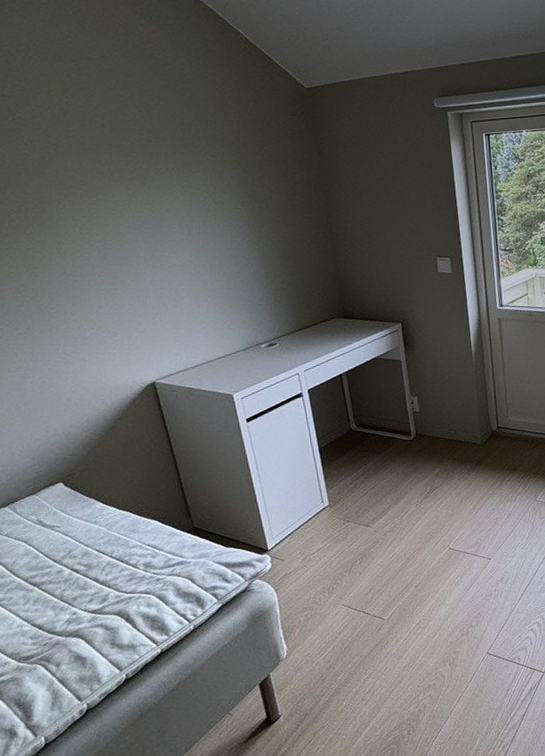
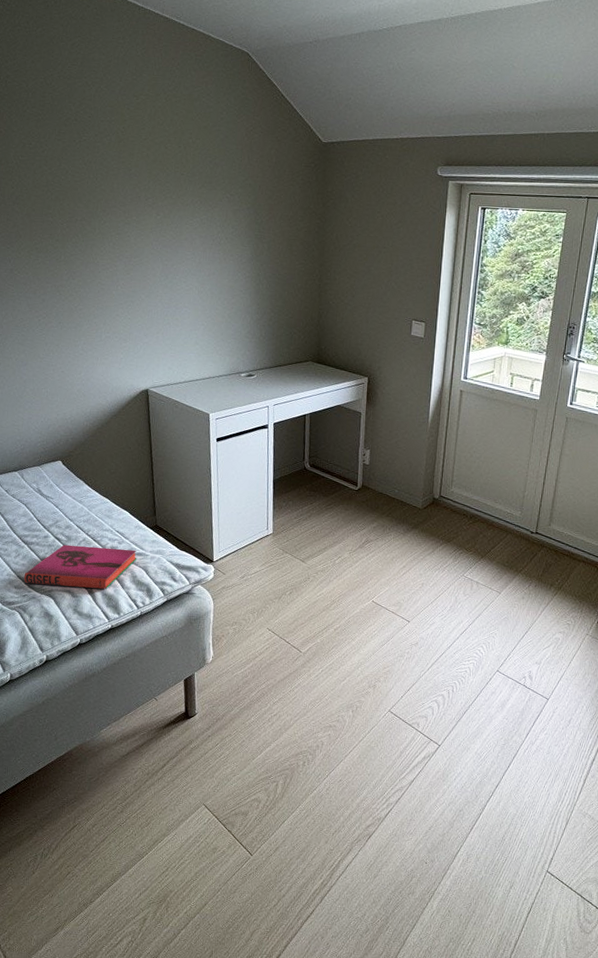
hardback book: none [40,560,178,630] -> present [24,544,137,589]

